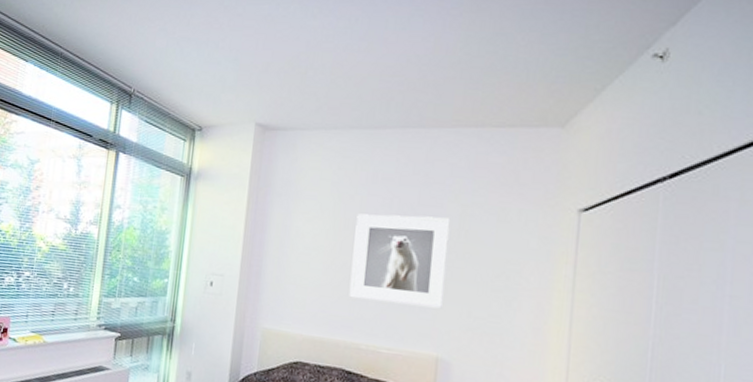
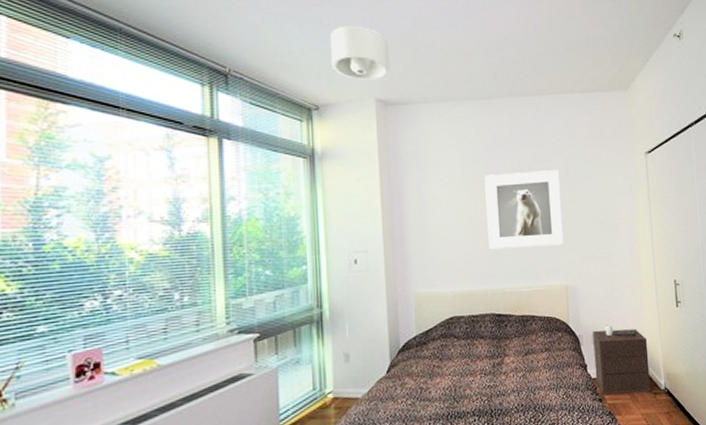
ceiling light: none [220,48,278,104] -> present [330,25,390,80]

